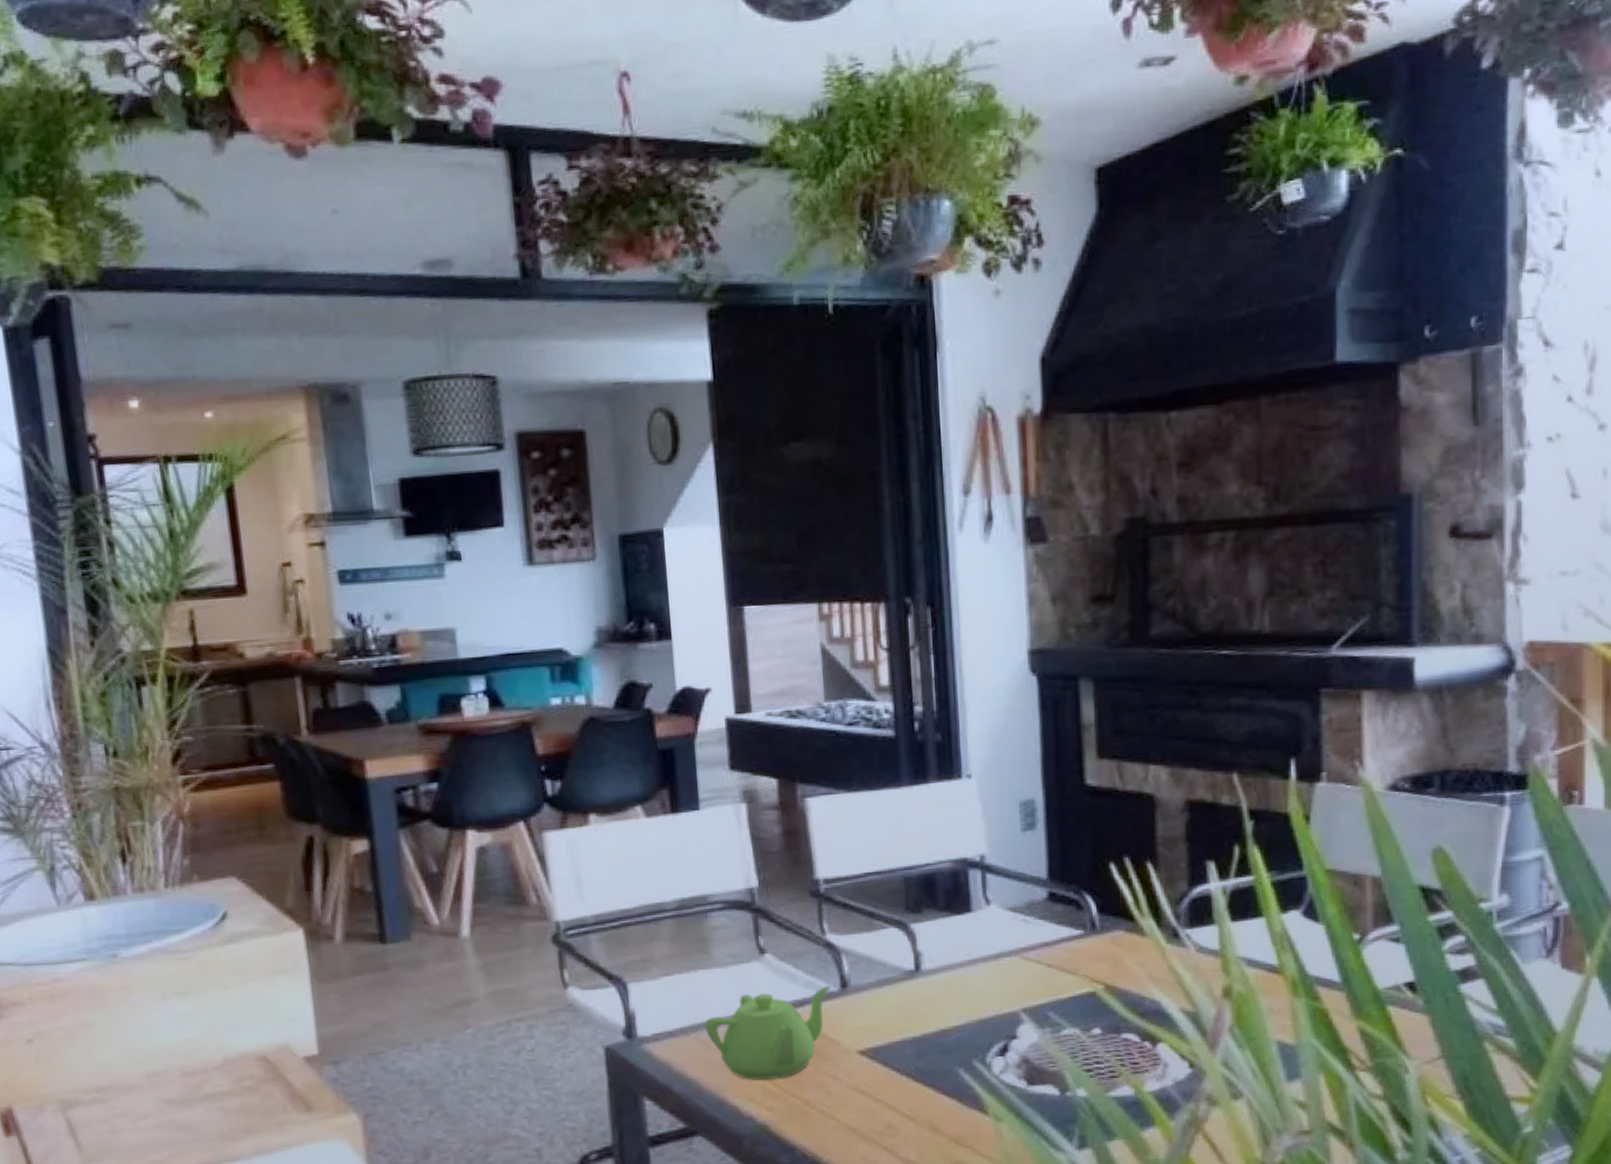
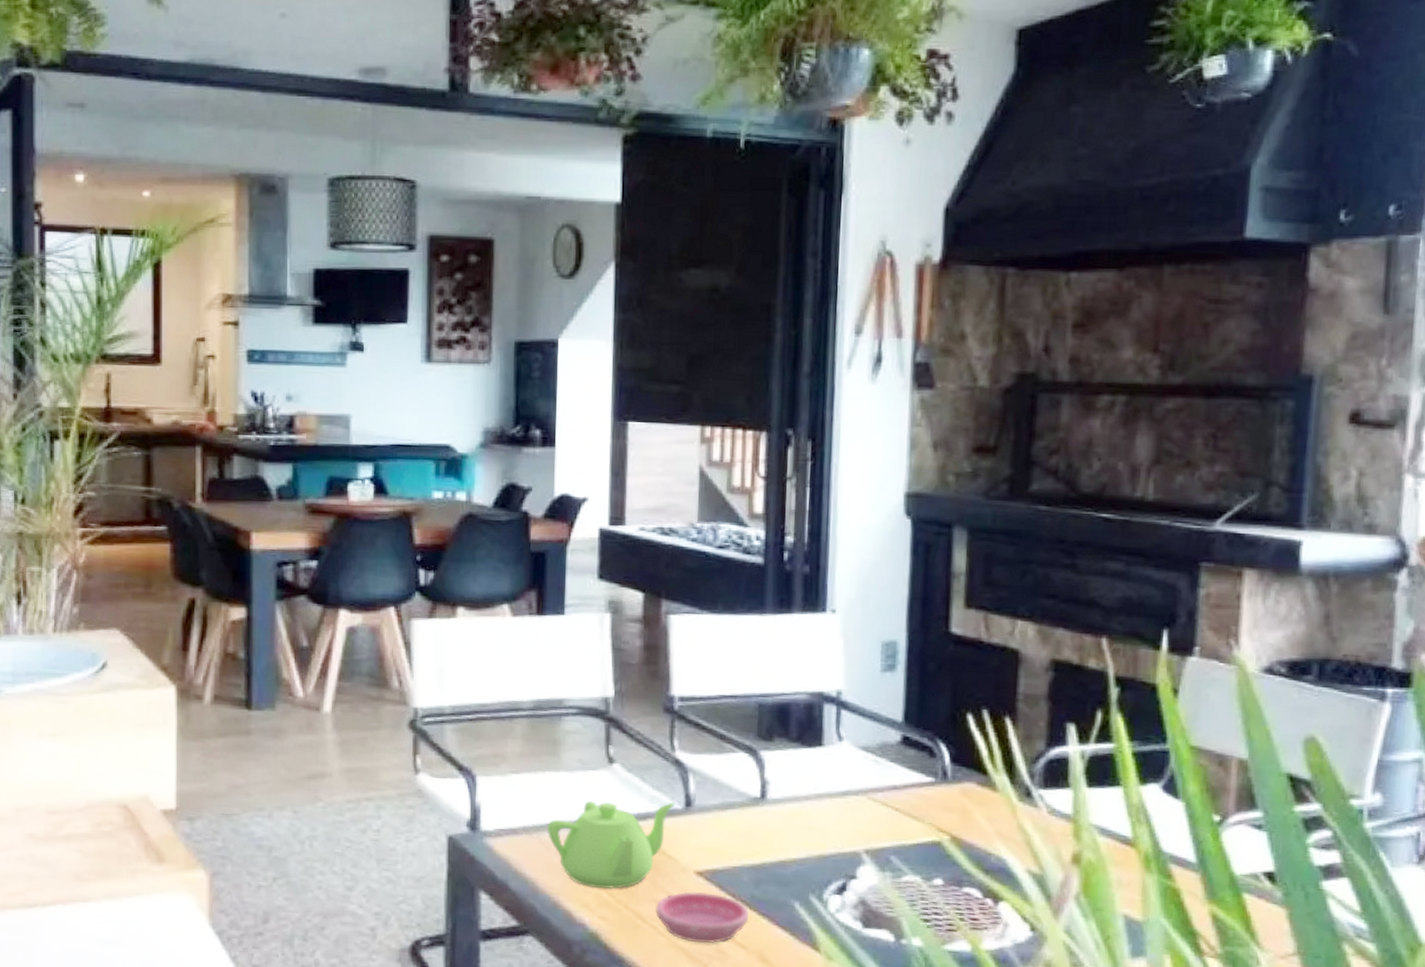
saucer: none [822,1070,915,1122] -> present [655,891,748,944]

